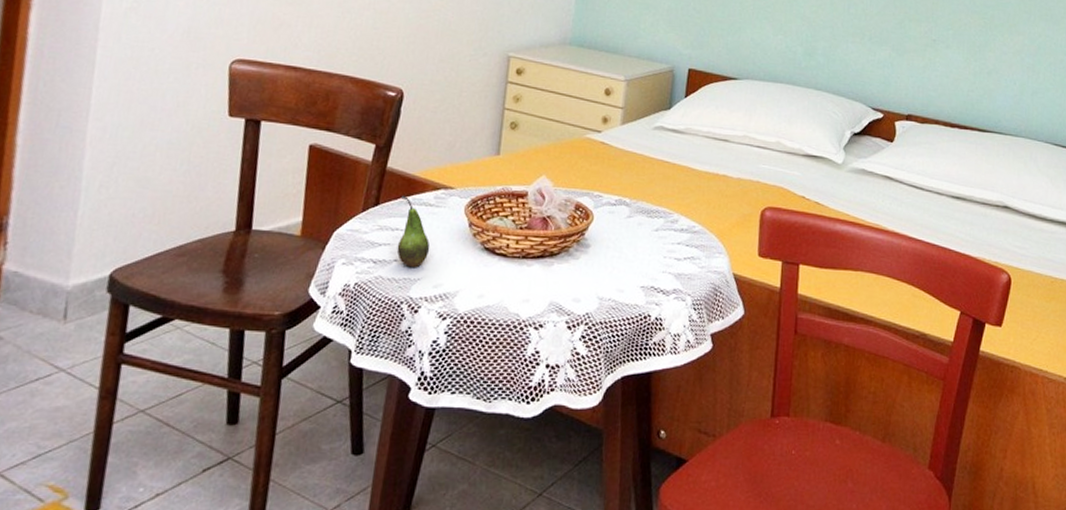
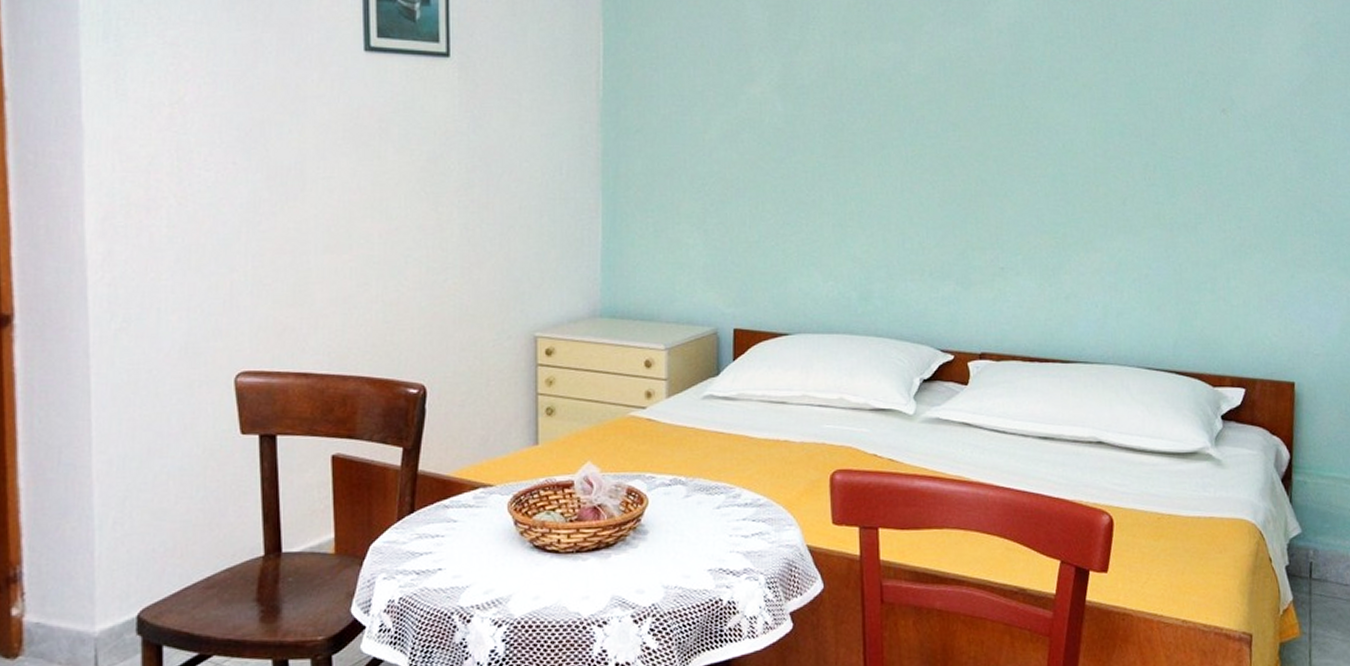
fruit: present [397,196,430,268] -> none [438,500,475,576]

